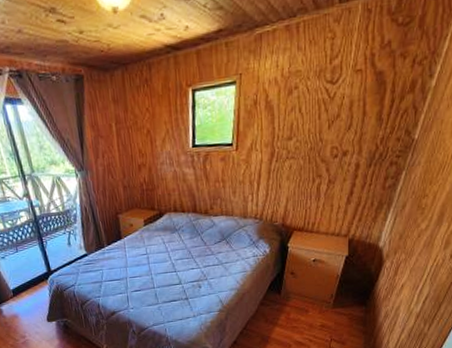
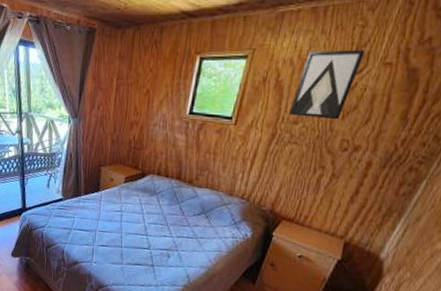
wall art: none [283,60,338,133] -> present [289,49,365,120]

